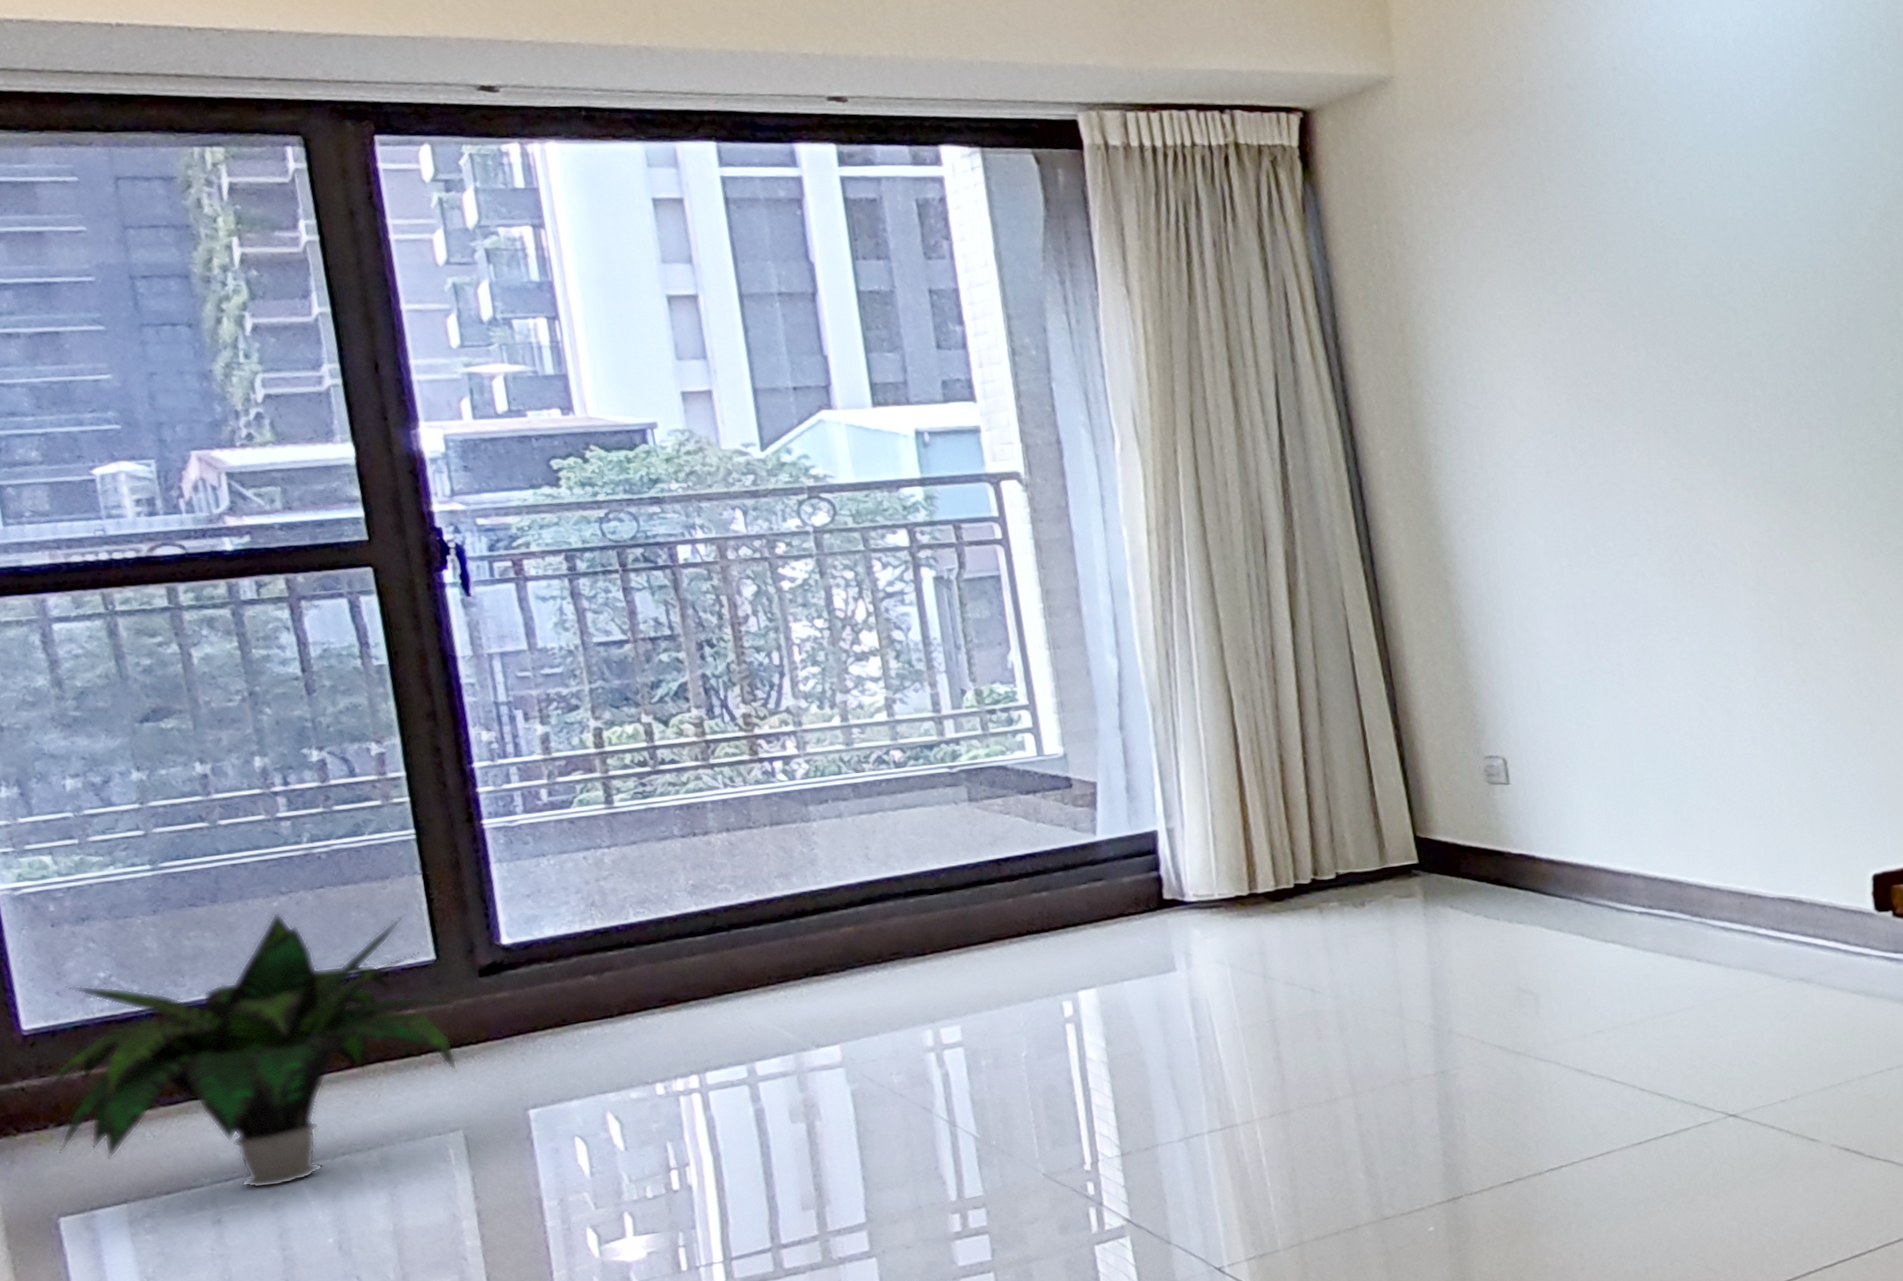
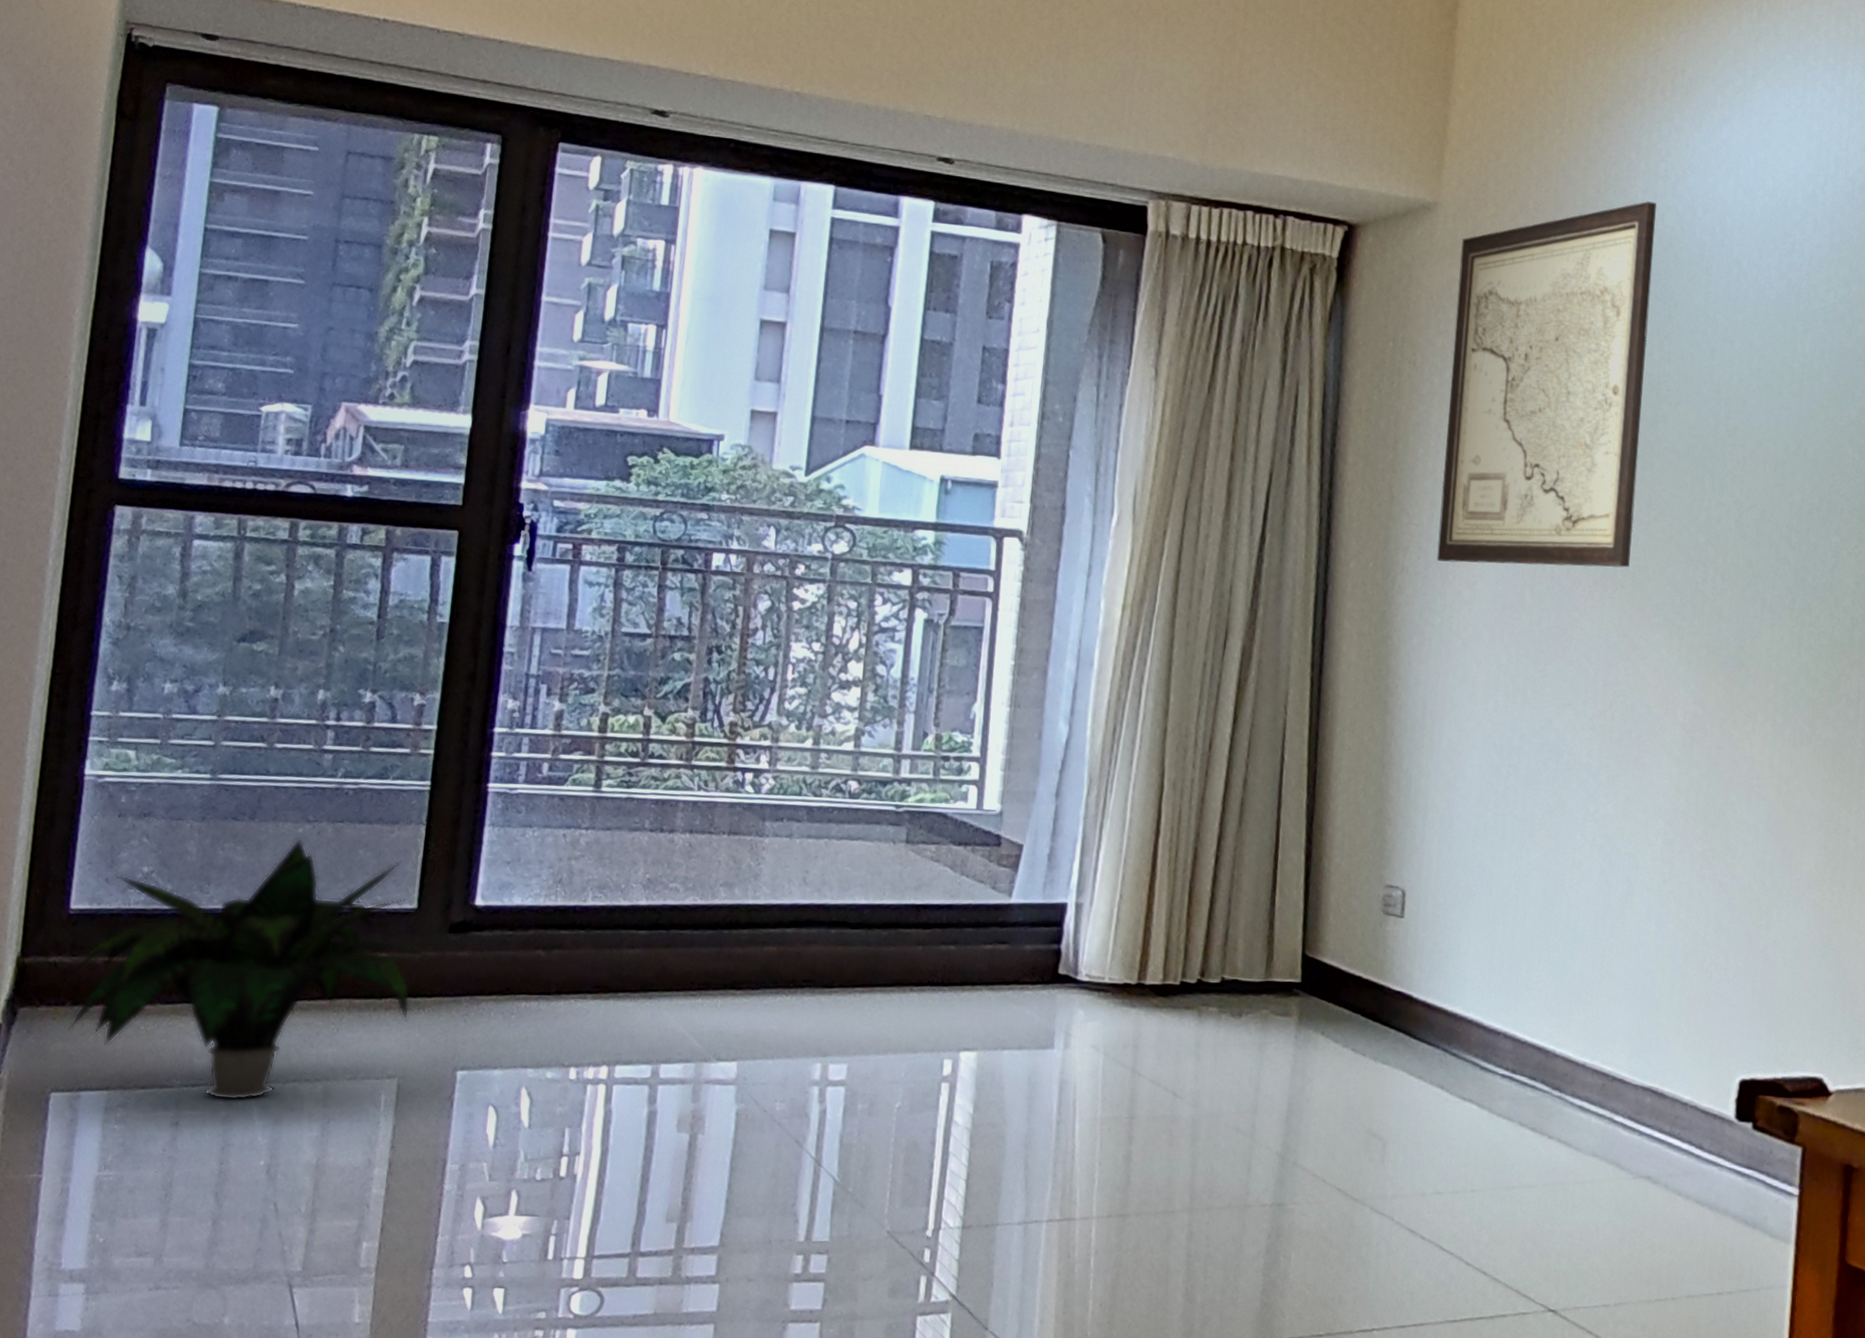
wall art: none [1427,47,1669,436] -> present [1436,201,1657,568]

